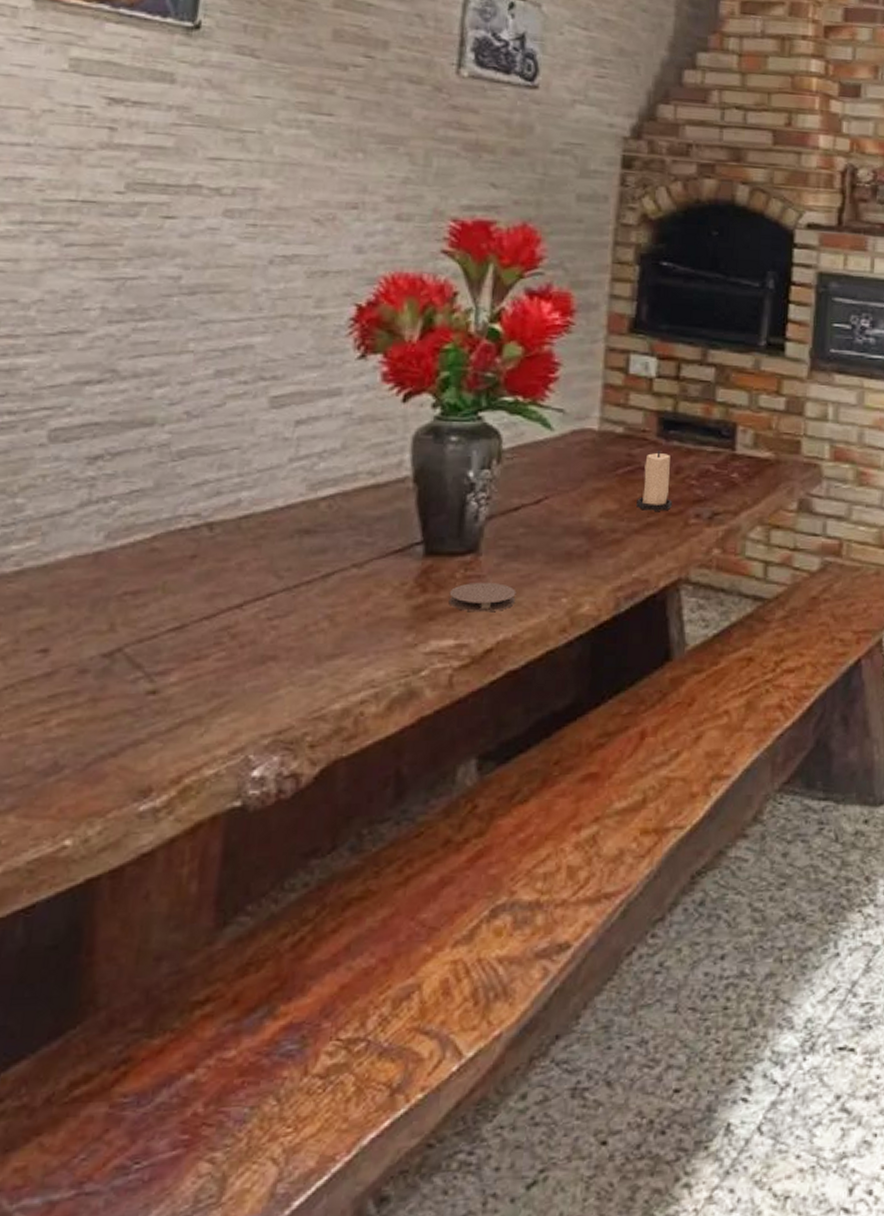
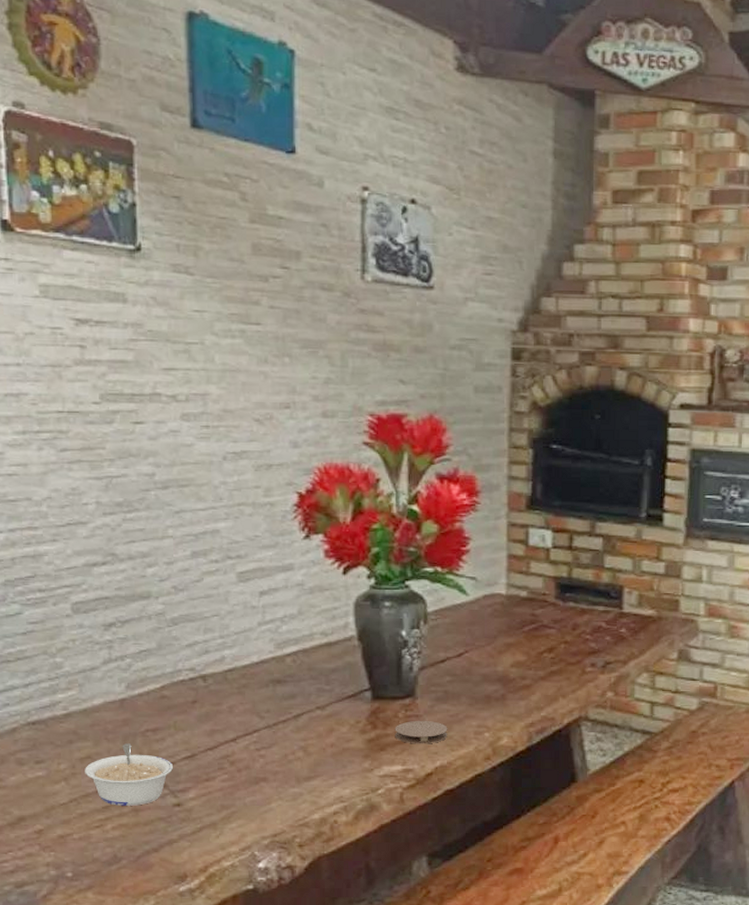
legume: none [31,610,154,694] -> present [85,743,173,806]
candle: present [636,451,672,511] -> none [541,611,571,661]

